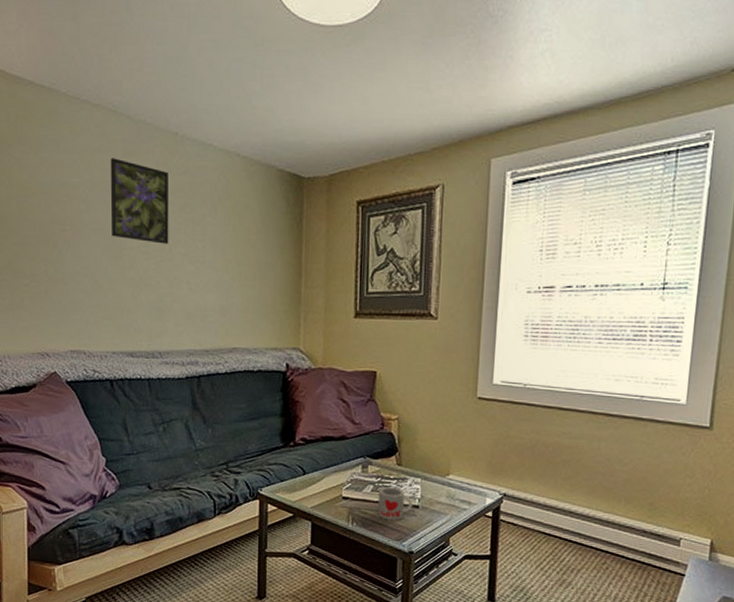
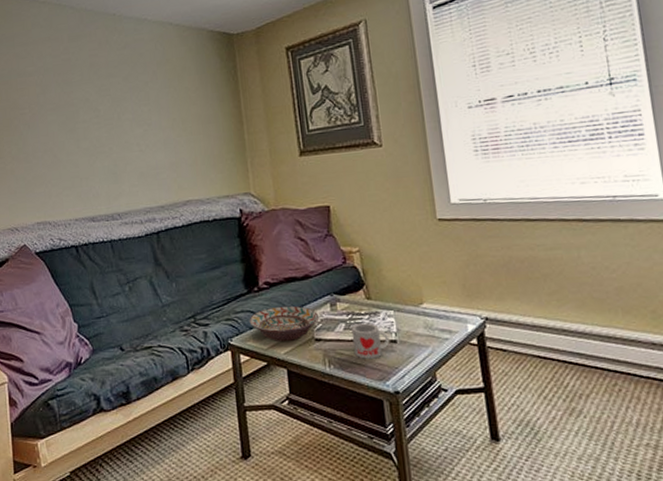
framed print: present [110,158,169,244] -> none [59,44,117,114]
decorative bowl: none [281,462,350,497] -> present [249,305,319,342]

